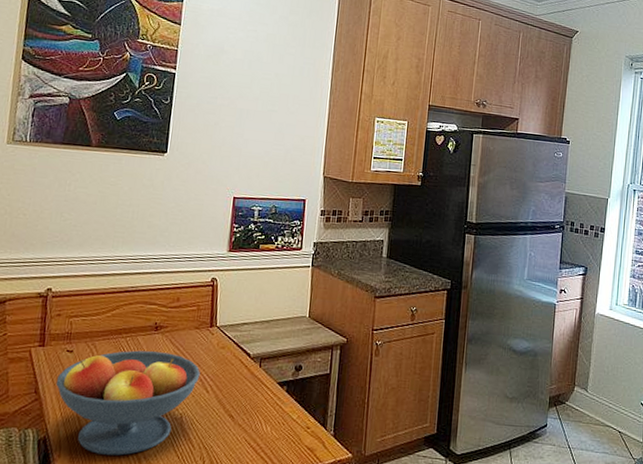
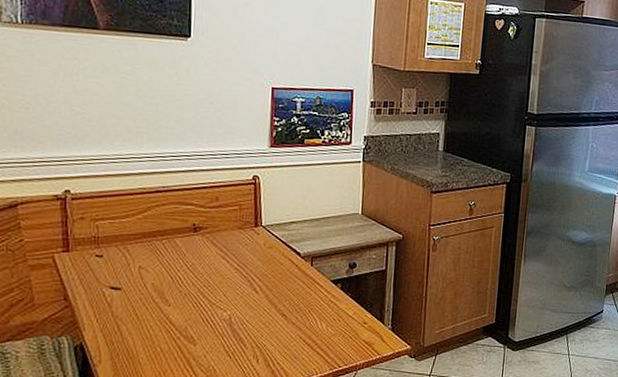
fruit bowl: present [55,350,200,456] -> none [87,253,247,358]

